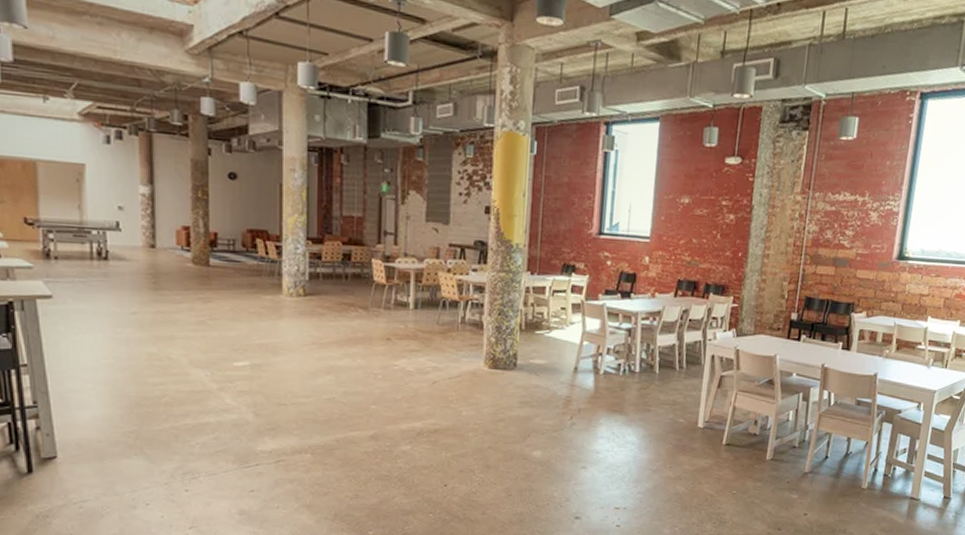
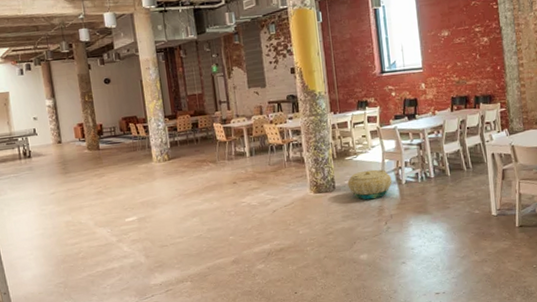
basket: none [532,350,588,387] -> present [347,169,392,200]

